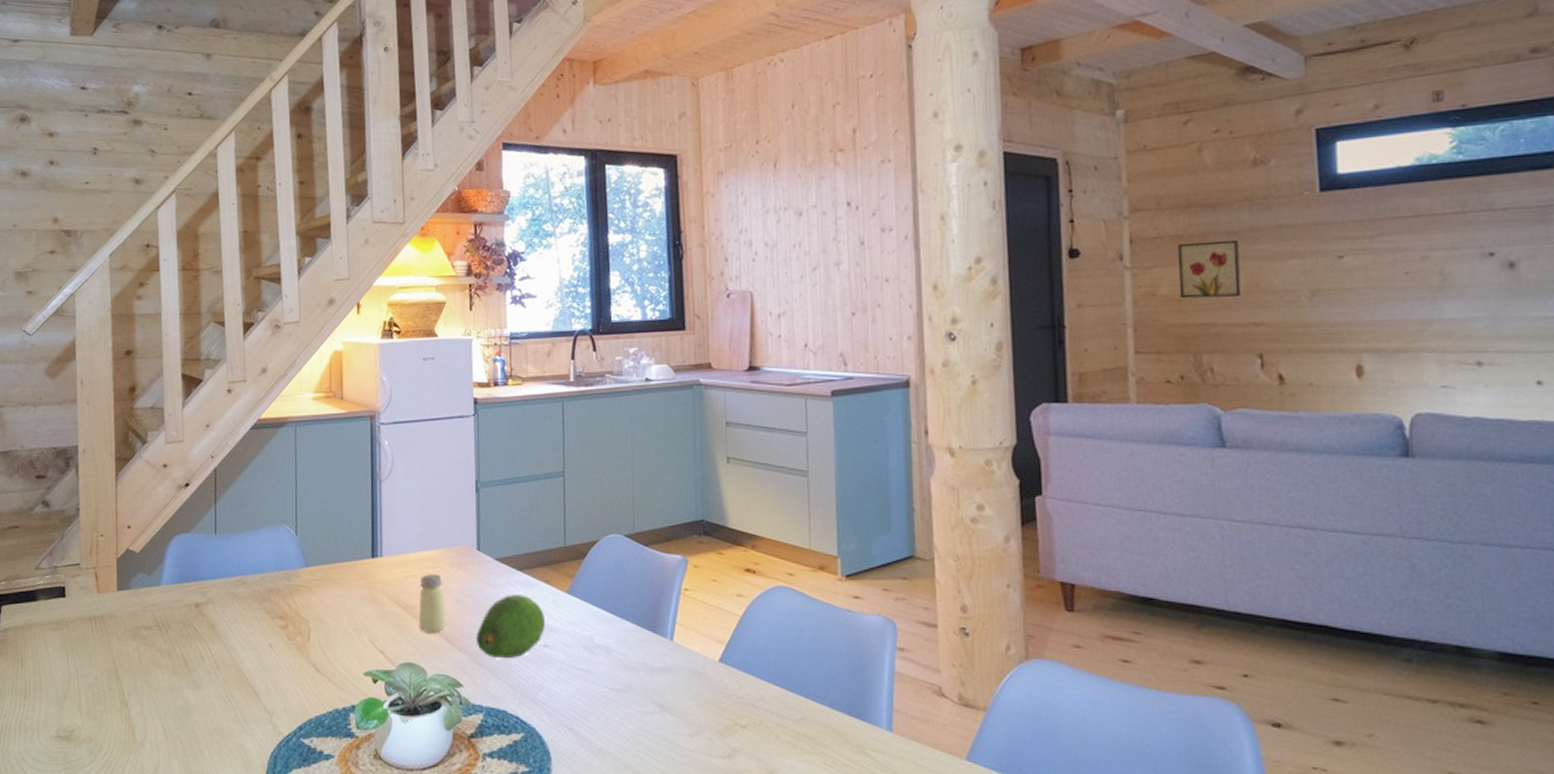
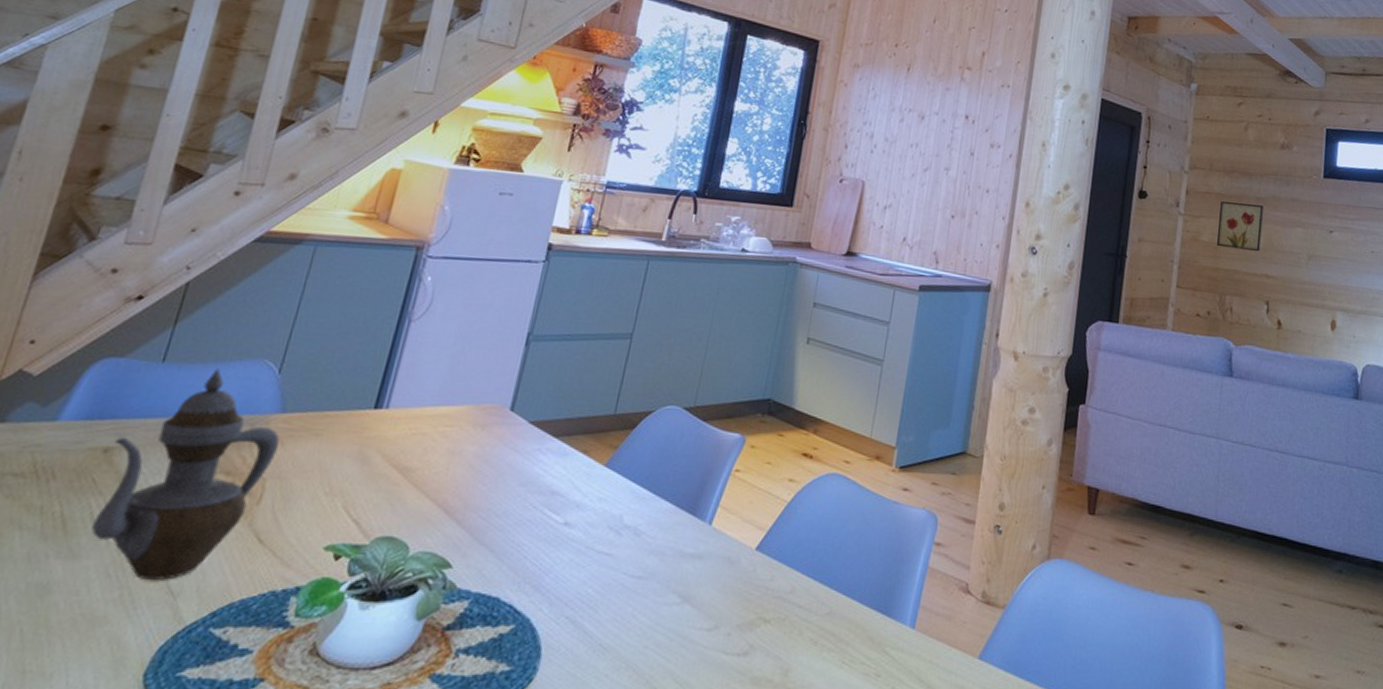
teapot: none [200,535,311,703] -> present [91,368,280,580]
saltshaker: present [418,574,447,633] -> none [413,433,459,503]
fruit: present [476,595,546,659] -> none [482,463,573,537]

